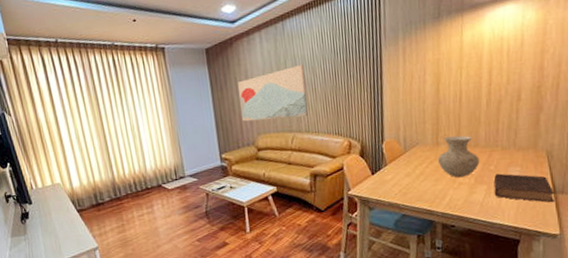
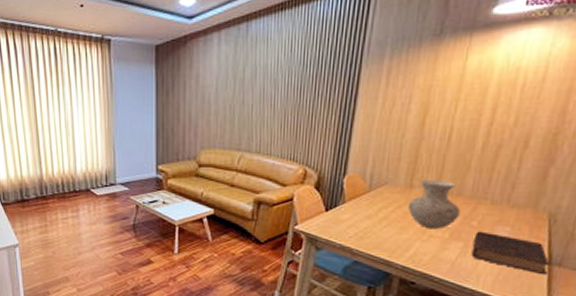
wall art: present [238,64,308,122] -> none [186,74,265,134]

